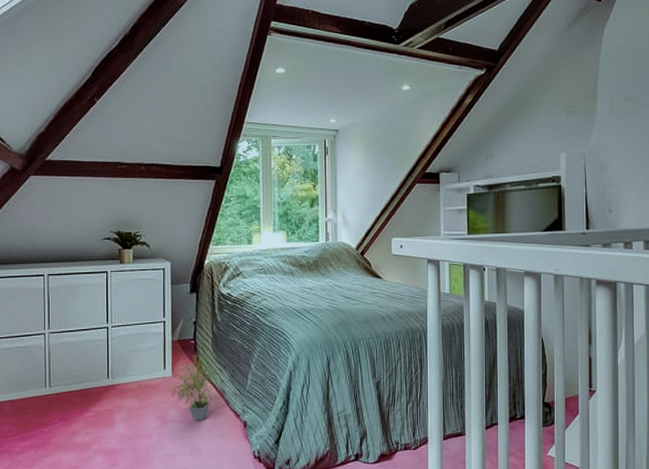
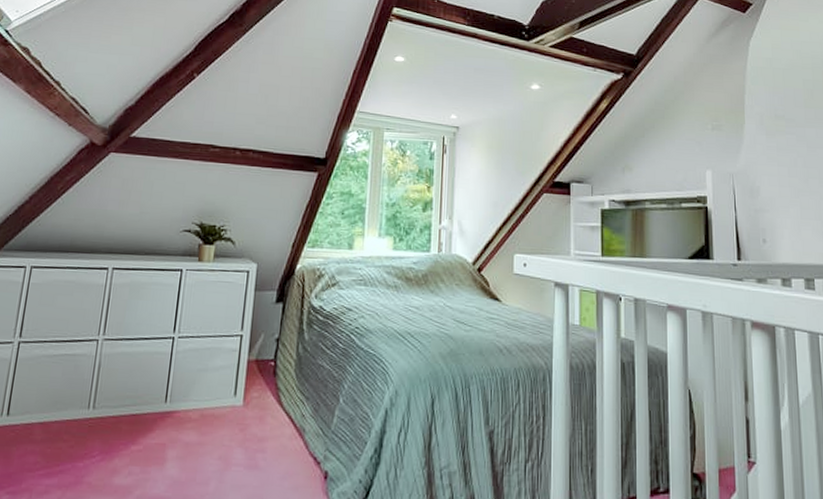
potted plant: present [170,355,218,421] -> none [239,380,298,466]

